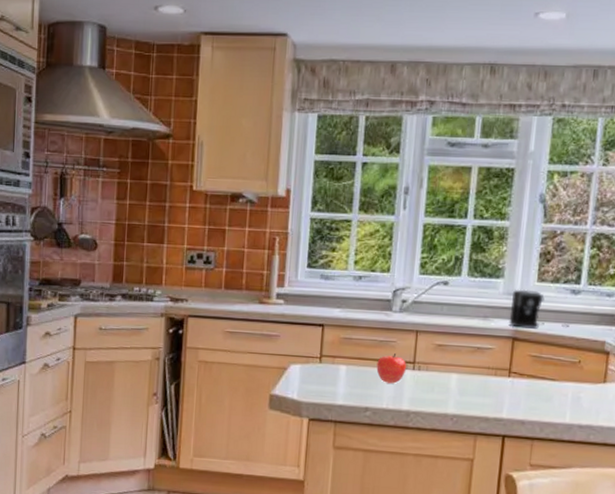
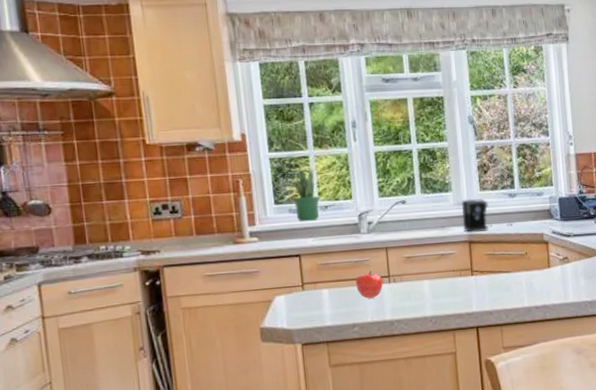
planter: none [327,231,355,291] -> present [293,167,320,222]

